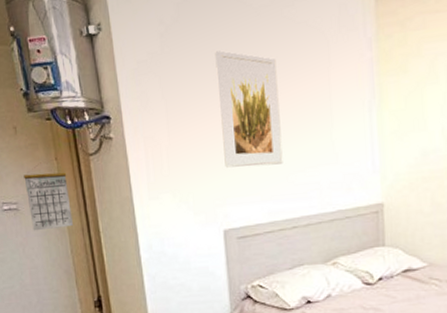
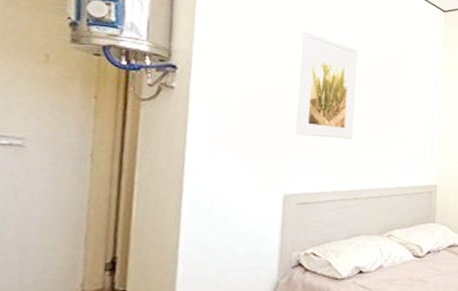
calendar: present [24,162,73,231] -> none [38,97,106,174]

